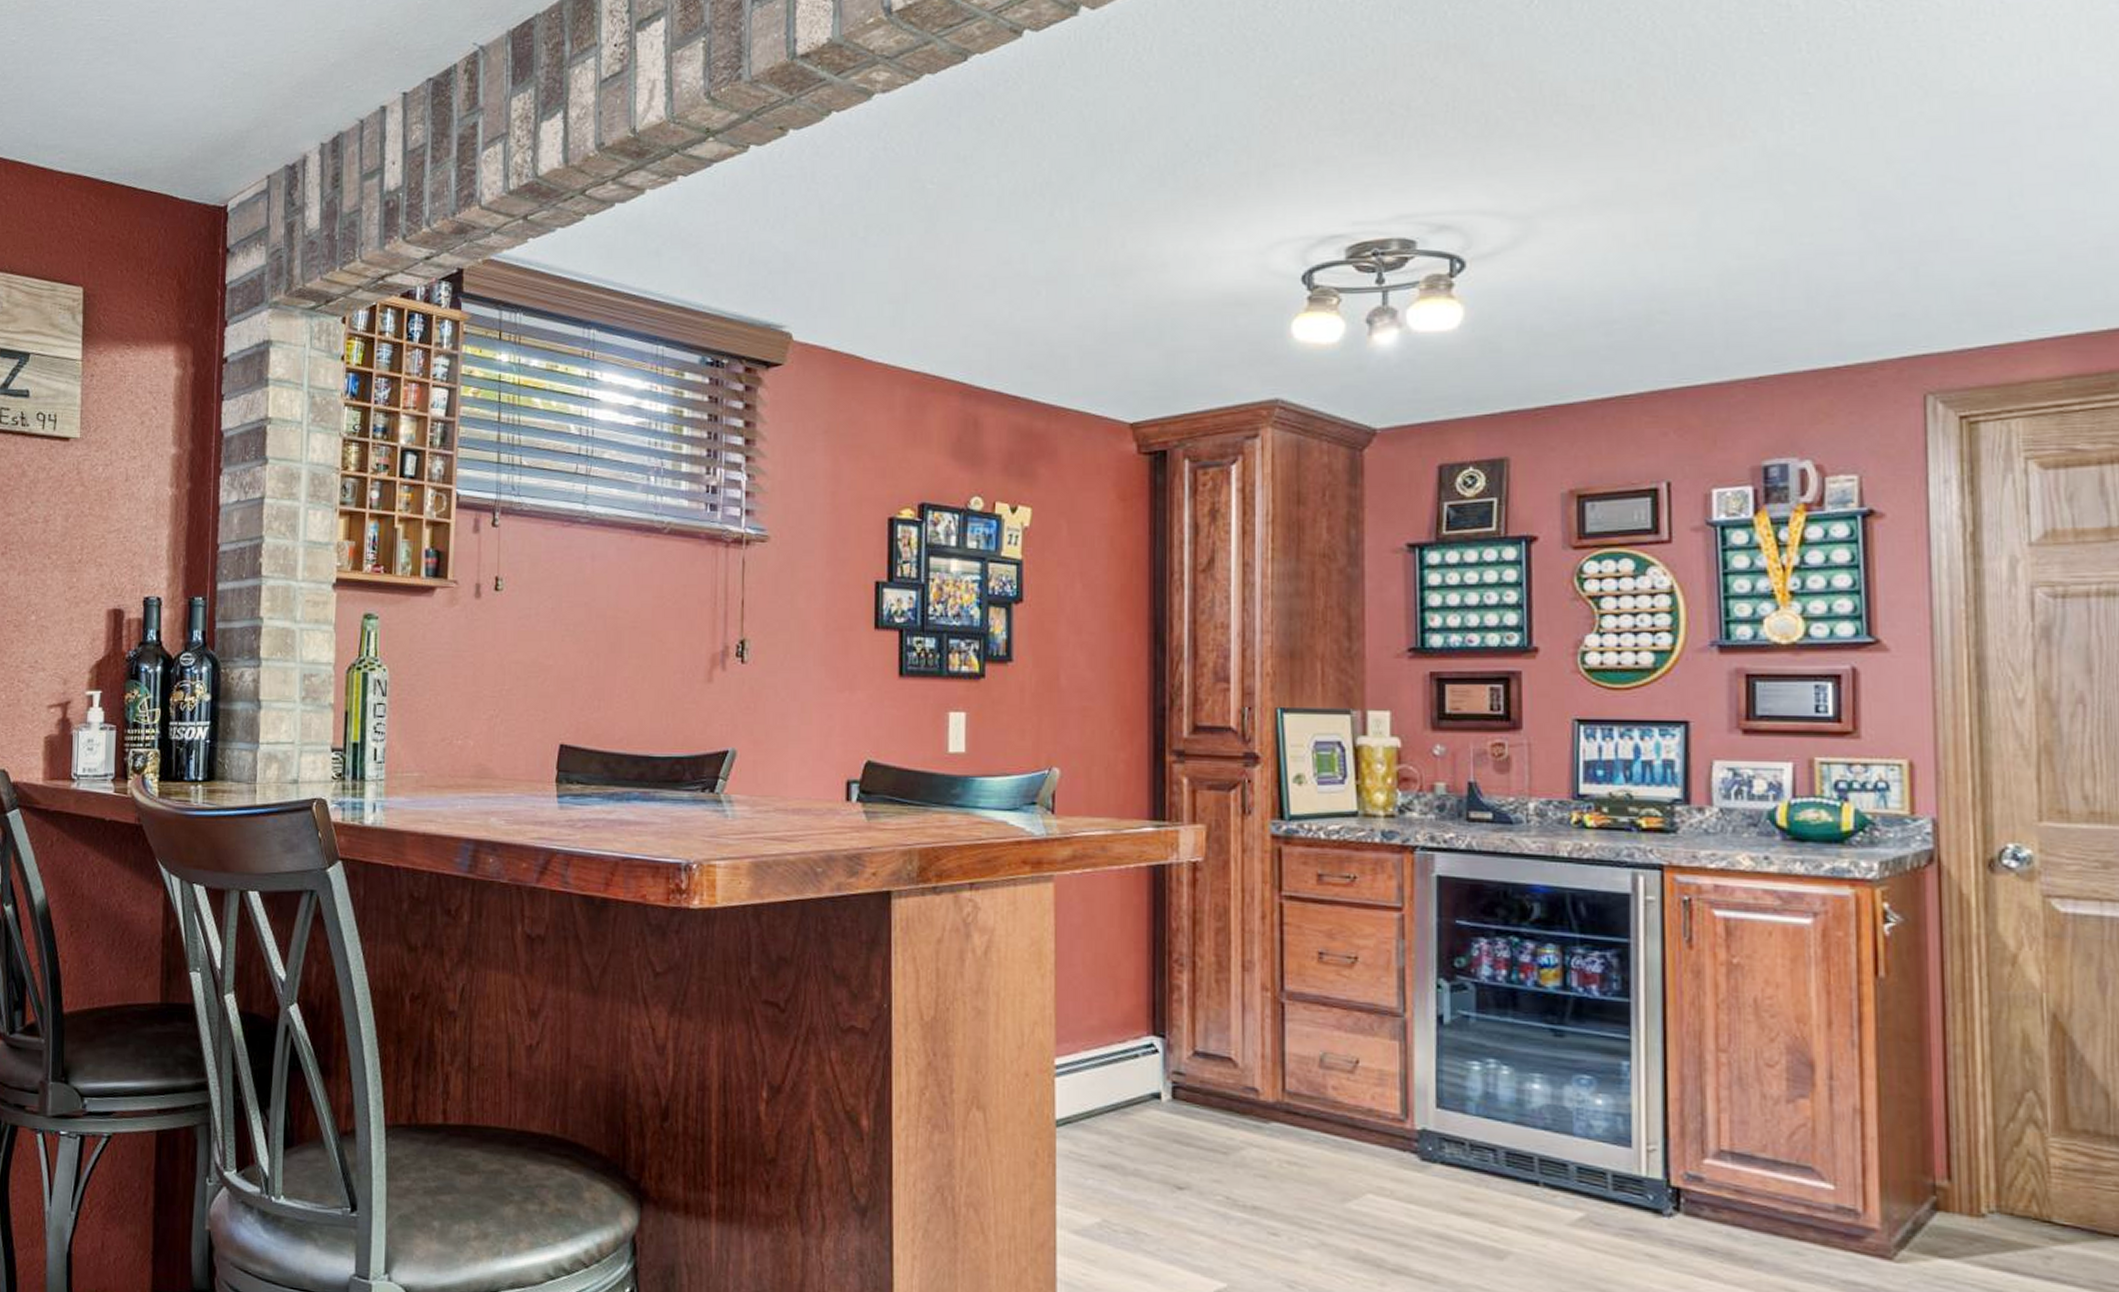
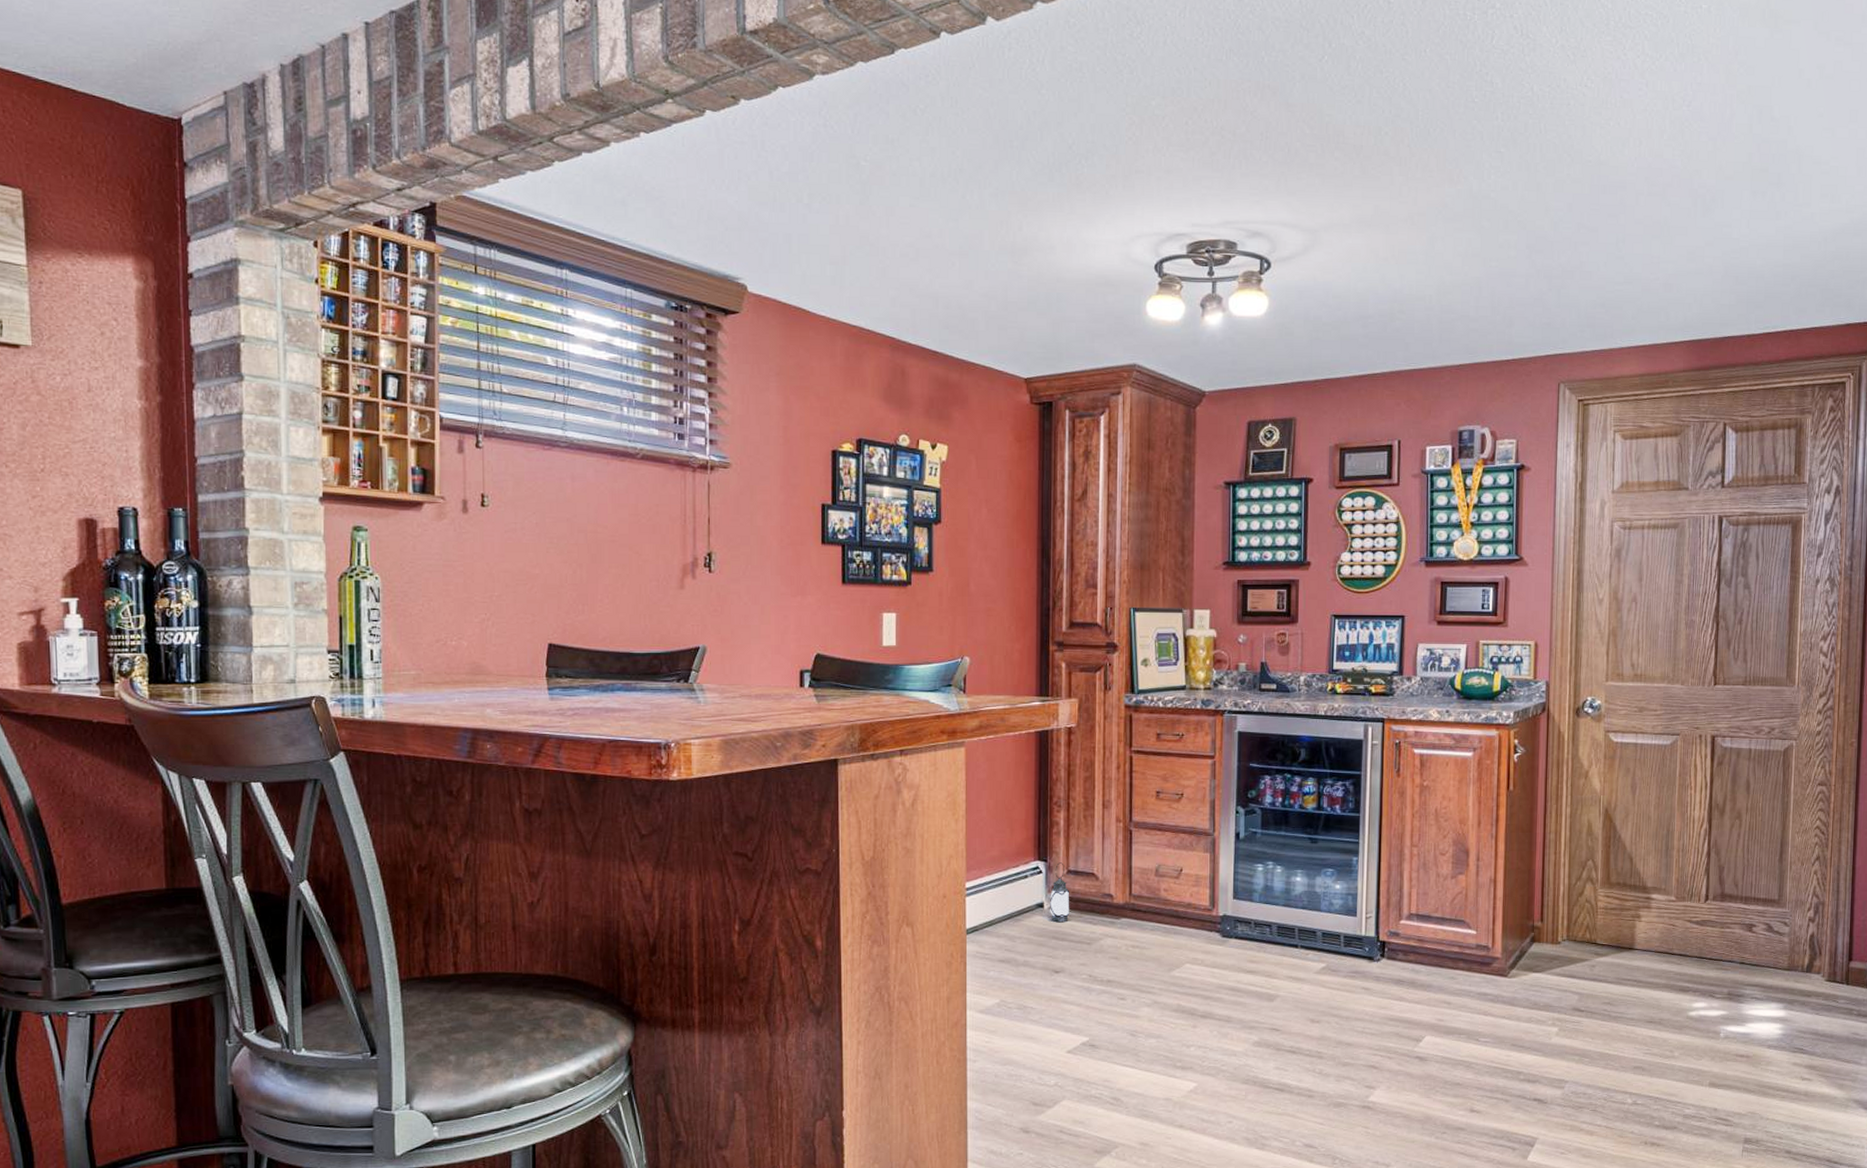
lantern: none [1170,1040,1198,1122] -> present [1050,862,1070,923]

